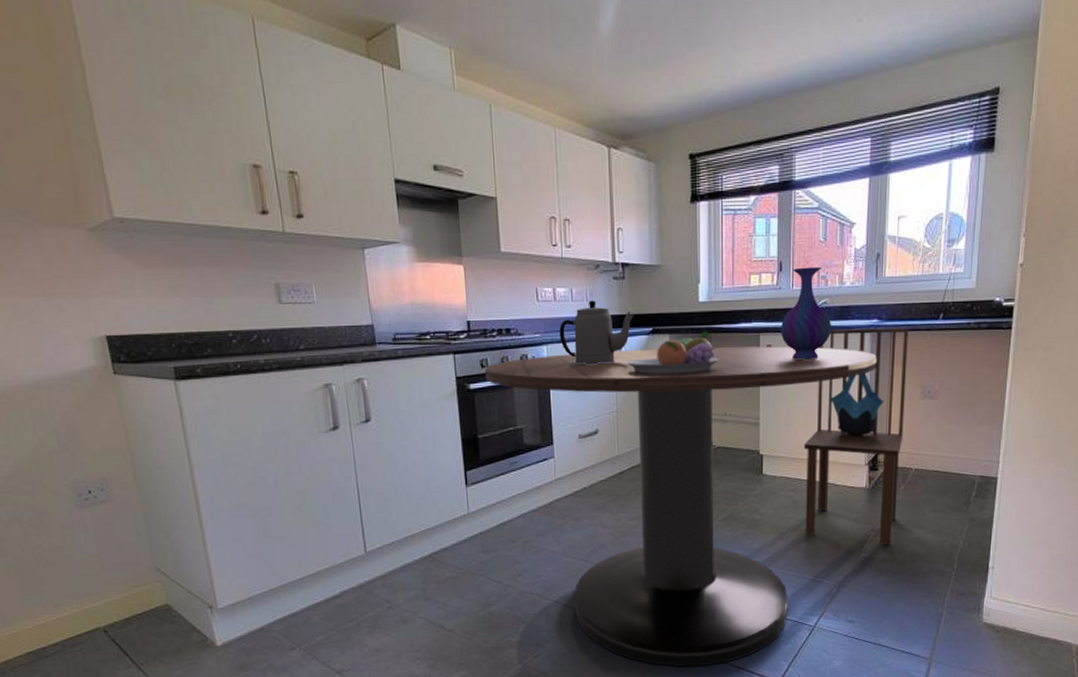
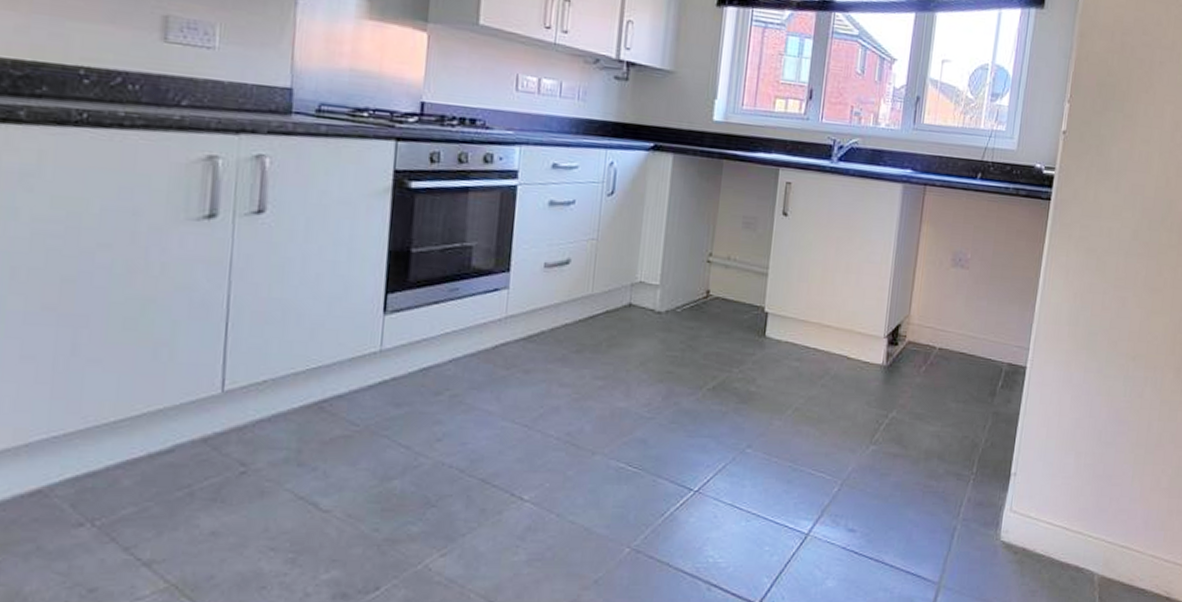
dining table: present [484,346,877,667] -> none [433,158,907,580]
teapot: present [559,300,635,364] -> none [538,100,635,179]
fruit bowl: present [627,331,718,375] -> none [617,155,728,204]
vase: present [781,266,832,360] -> none [803,98,862,206]
dining chair: present [803,328,908,546] -> none [808,174,944,438]
tote bag: present [831,373,884,436] -> none [852,229,911,303]

